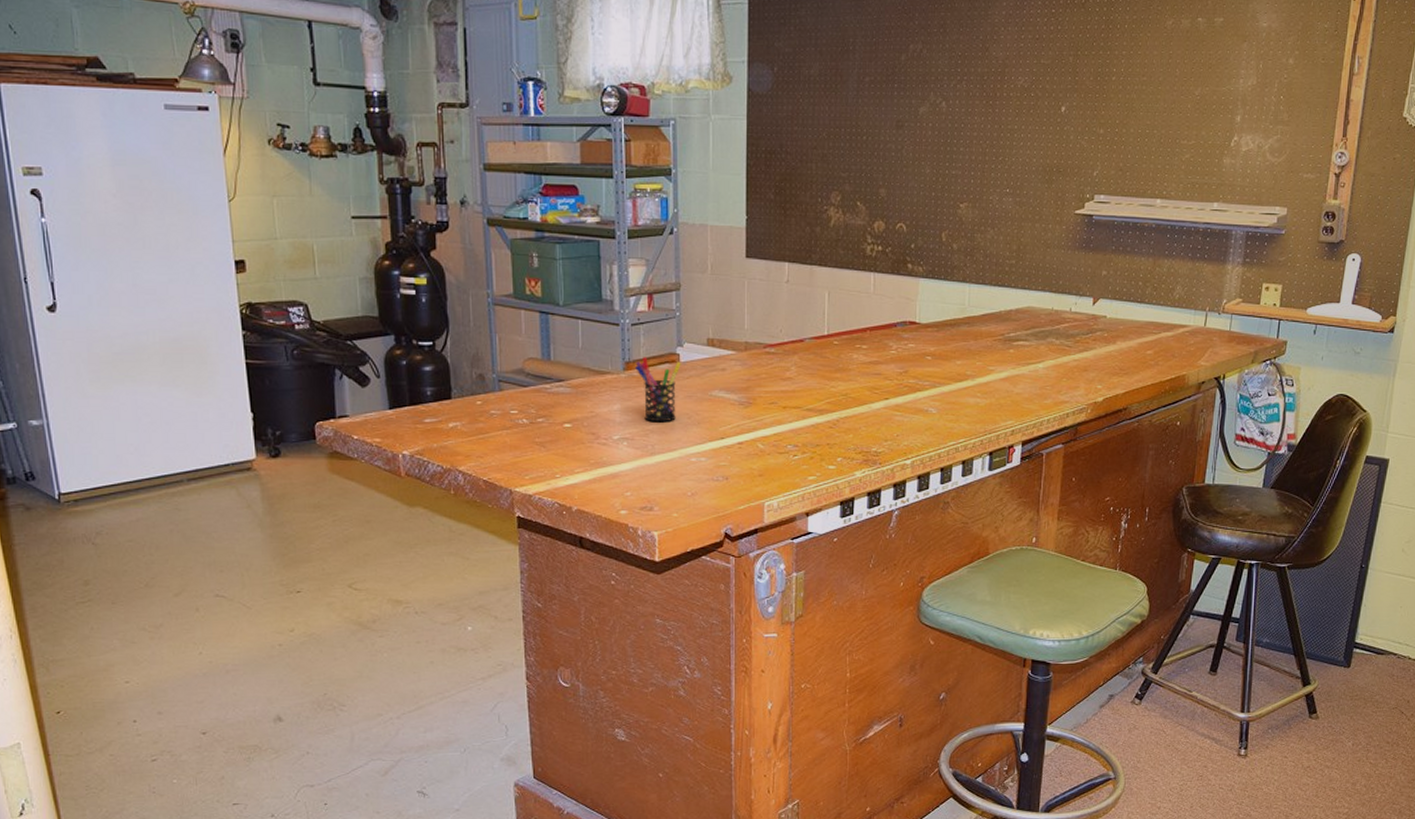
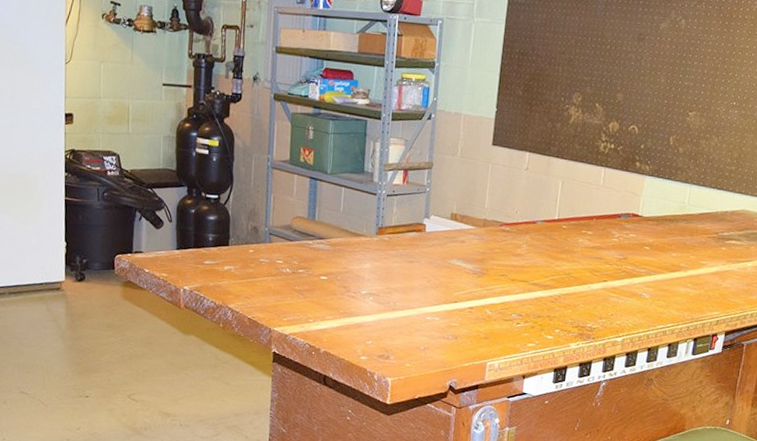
pen holder: present [635,357,681,423] -> none [386,224,426,283]

